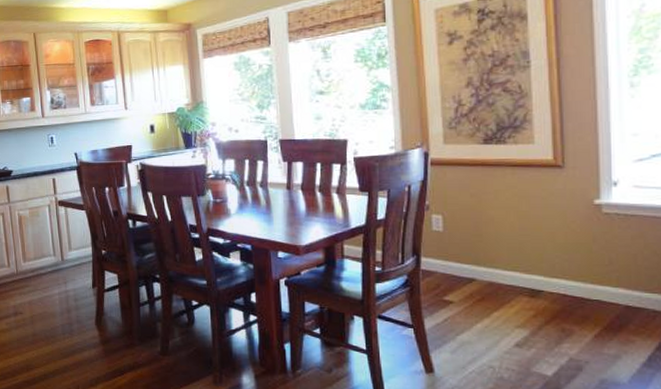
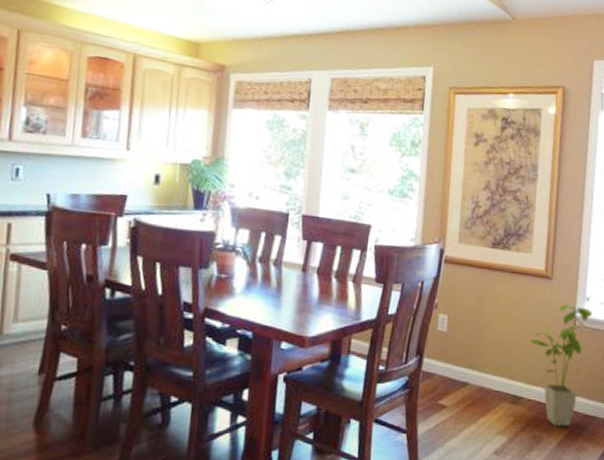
house plant: none [544,192,624,320] -> present [530,304,592,427]

